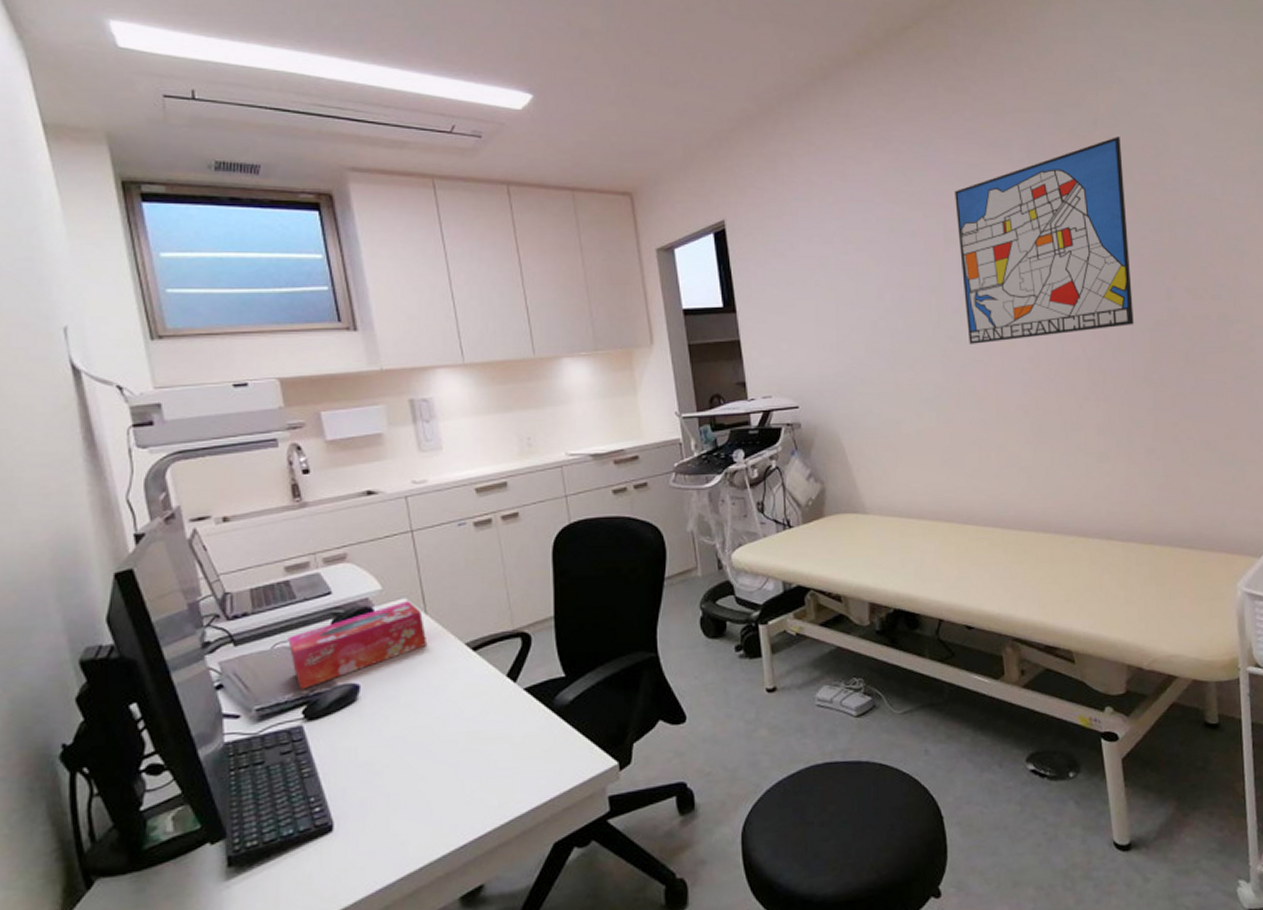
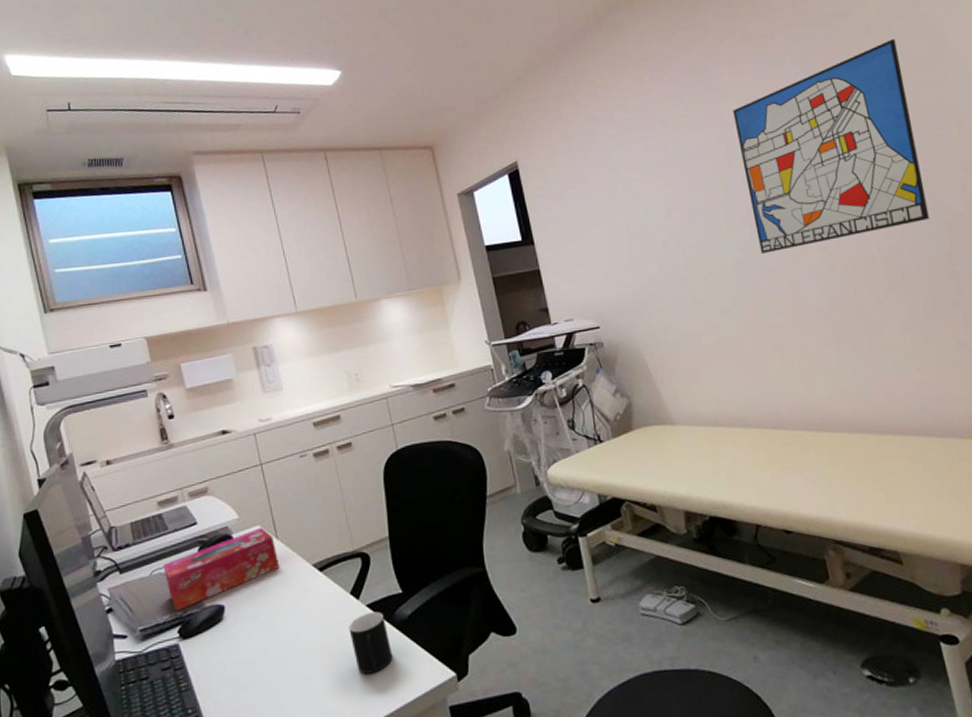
cup: none [502,695,550,762] -> present [349,611,393,674]

